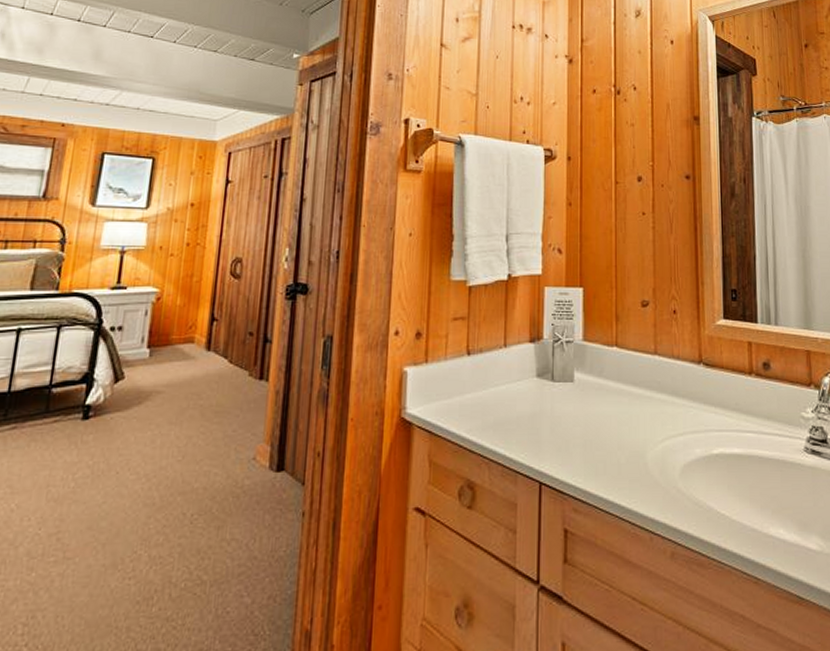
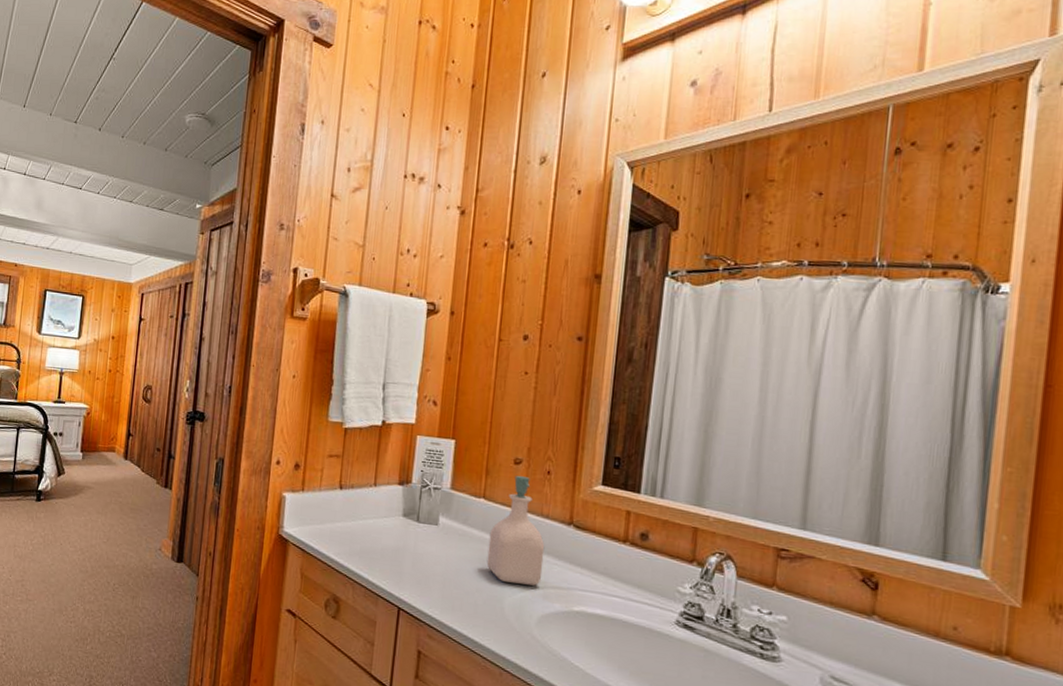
soap bottle: none [625,319,680,434] -> present [486,476,545,586]

